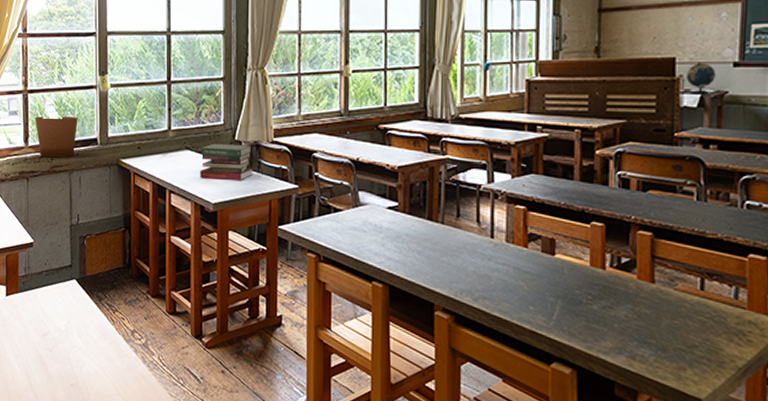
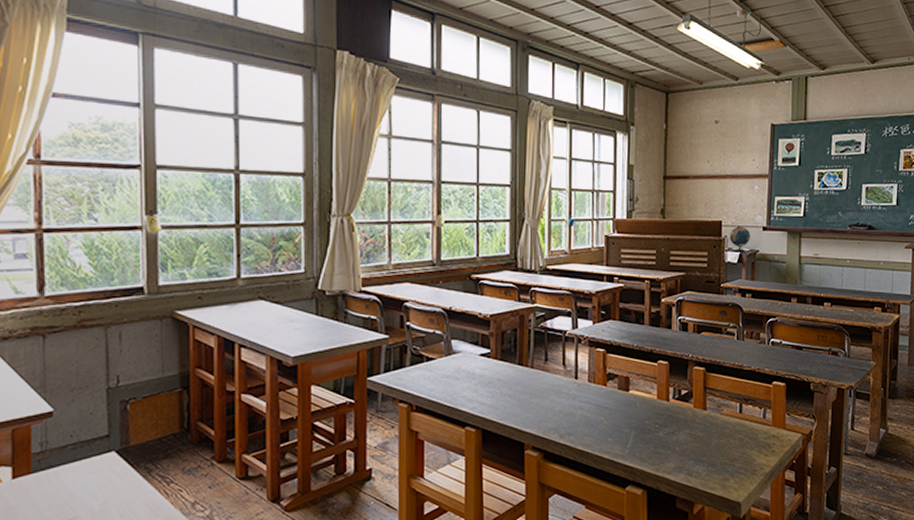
planter: present [35,116,78,158] -> none [54,260,117,310]
books: present [200,143,253,181] -> none [277,293,339,333]

